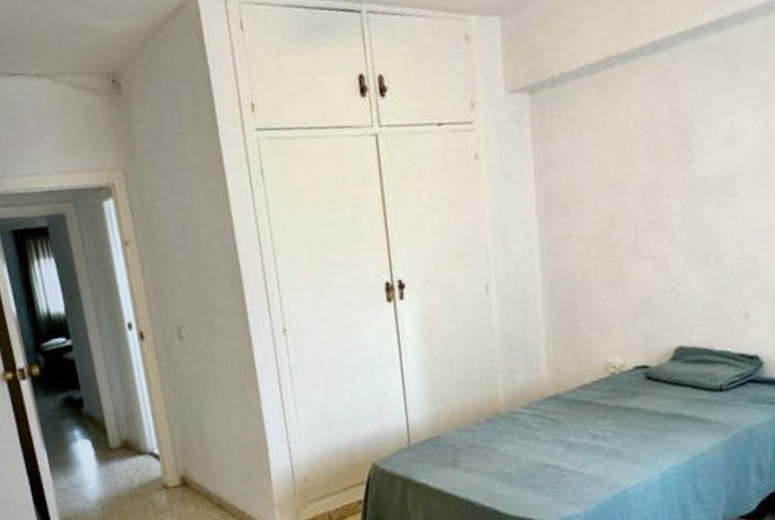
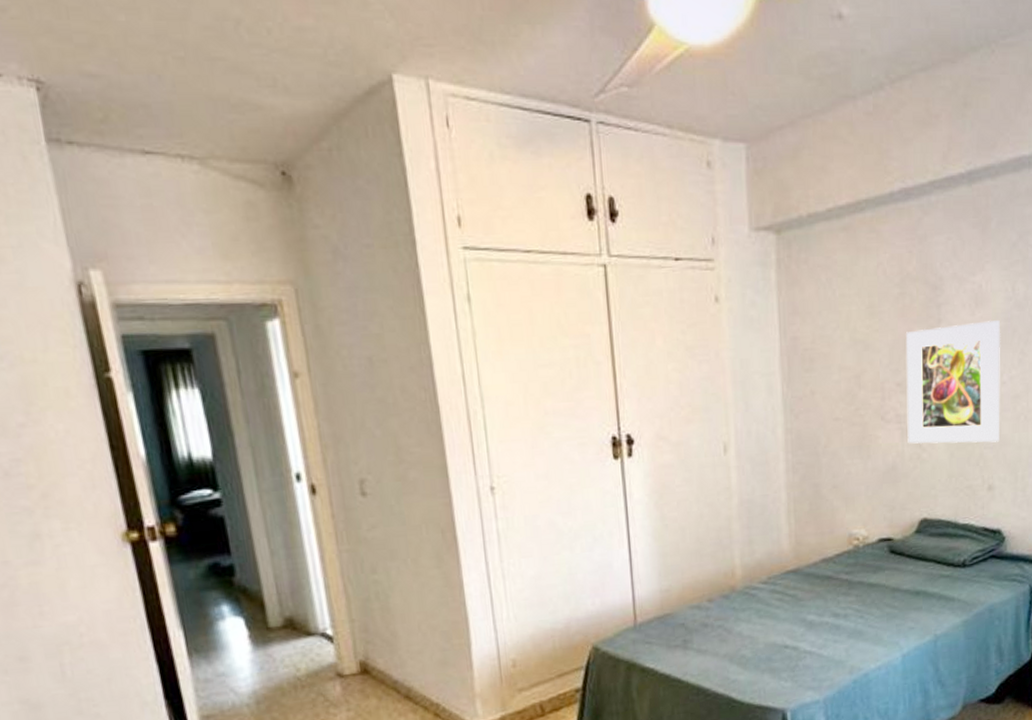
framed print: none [657,157,755,278] -> present [905,320,1001,444]

